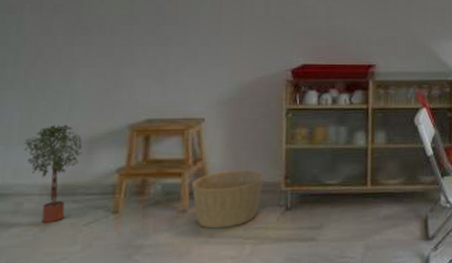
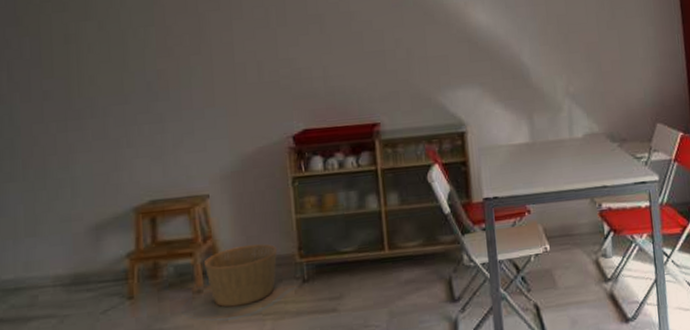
potted tree: present [23,124,83,223] -> none [30,213,90,314]

